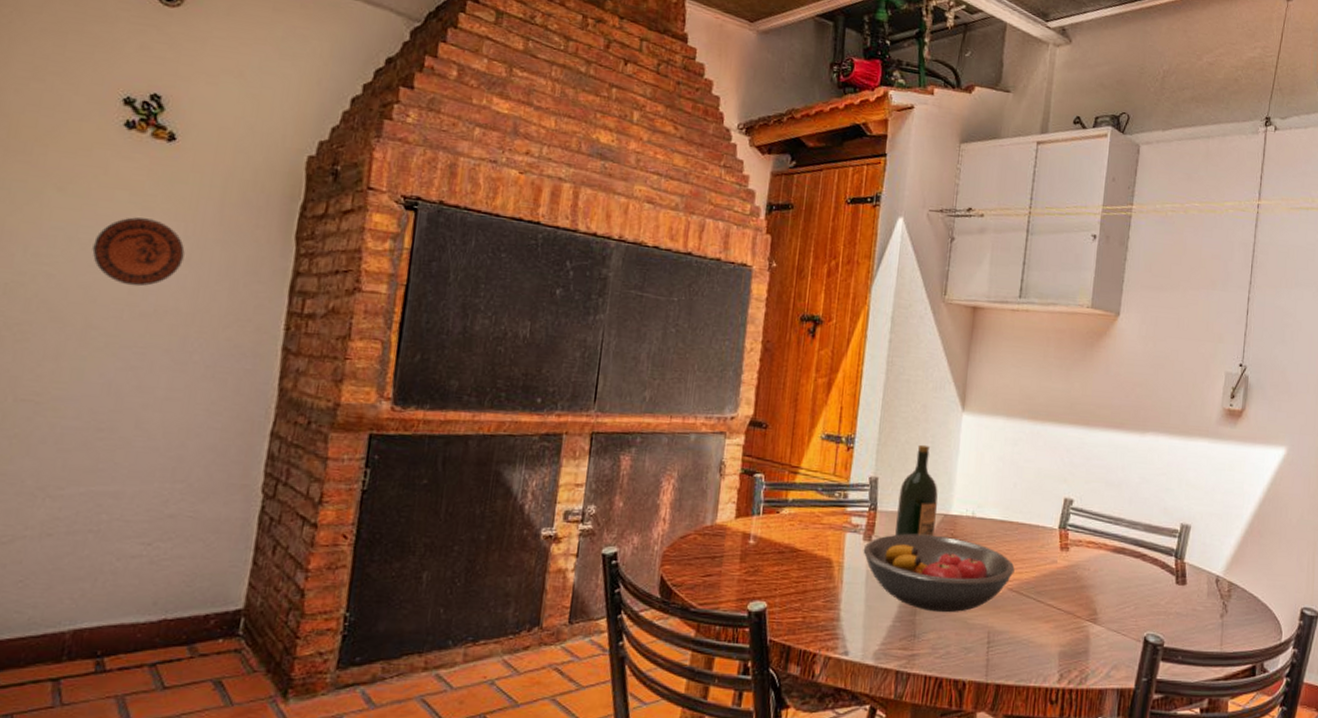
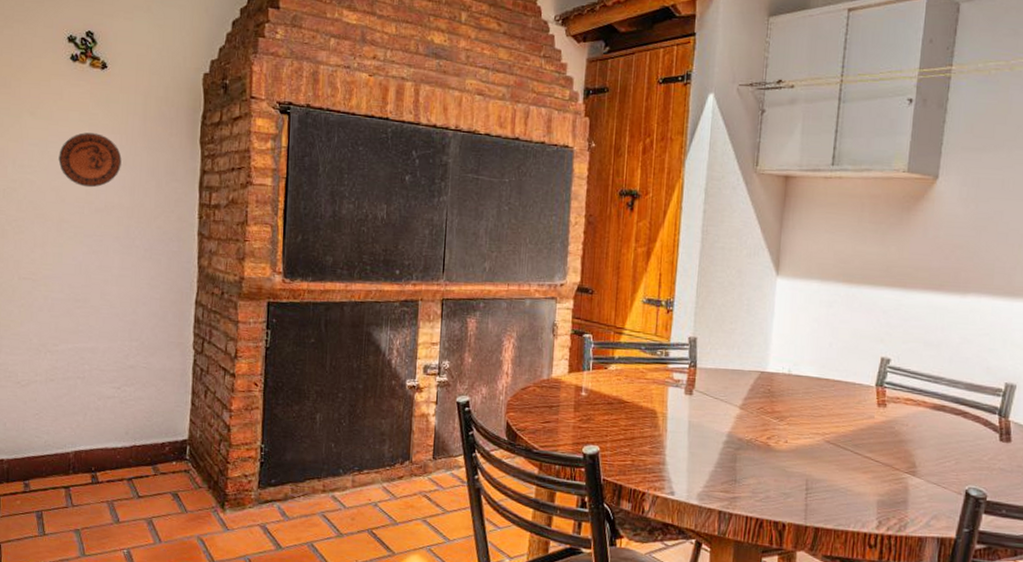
fruit bowl: present [863,533,1015,613] -> none [685,388,832,462]
wine bottle: present [895,444,938,536] -> none [715,307,755,391]

